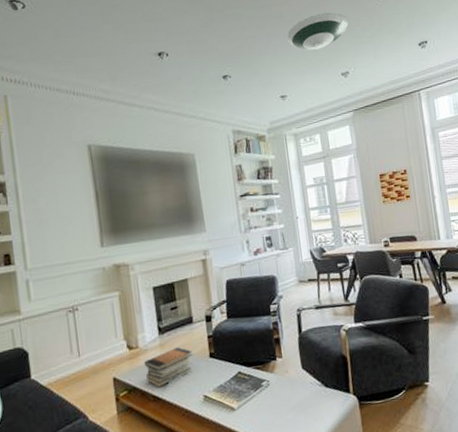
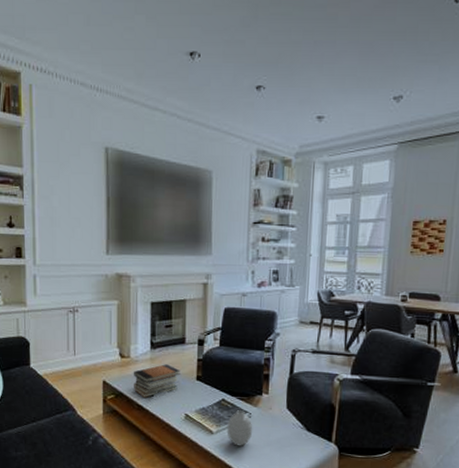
vase: none [247,379,274,418] -> present [226,410,253,446]
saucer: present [287,12,349,50] -> none [337,19,415,65]

